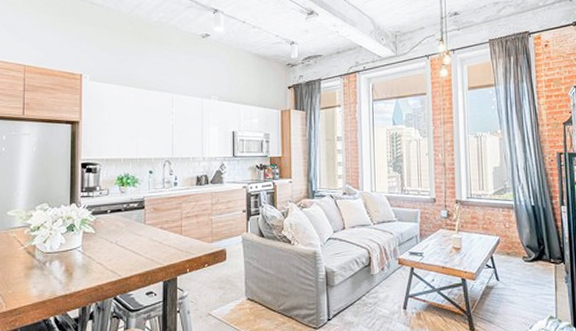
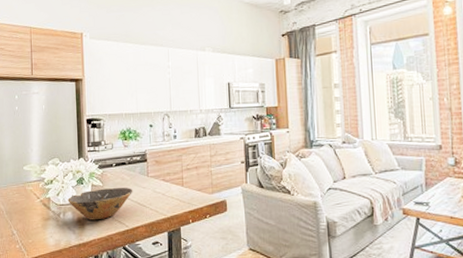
bowl: none [55,235,128,270] -> present [67,188,133,221]

